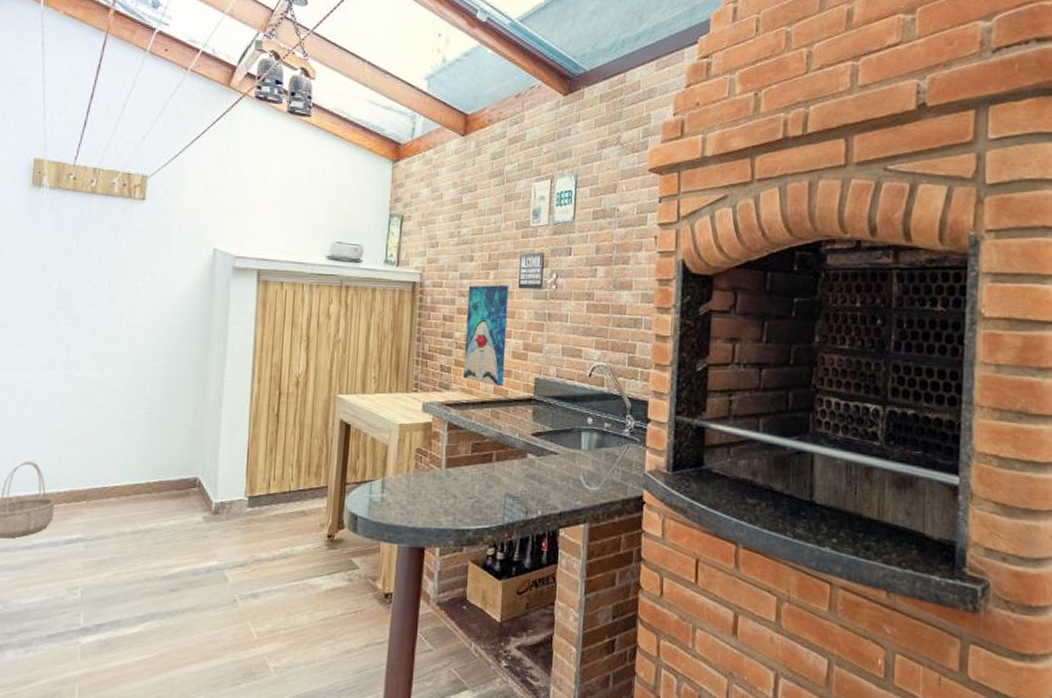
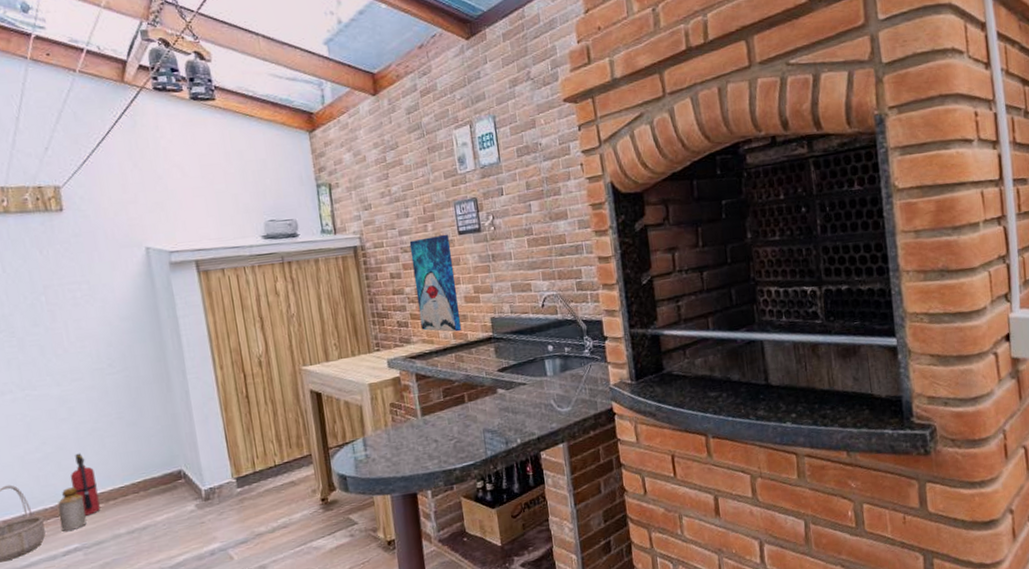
bottle: none [69,475,98,520] -> present [58,487,87,532]
fire extinguisher: none [89,442,114,507] -> present [70,453,100,516]

